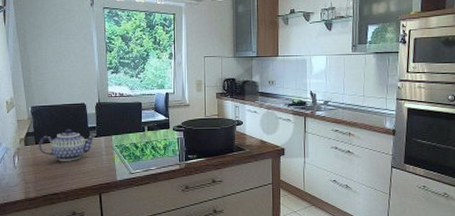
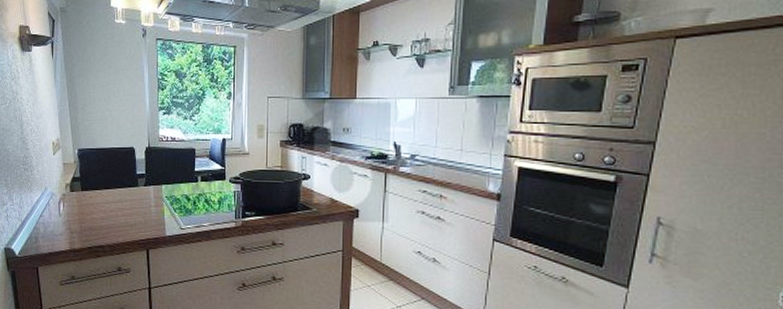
teapot: present [39,129,96,161] -> none [85,175,145,211]

